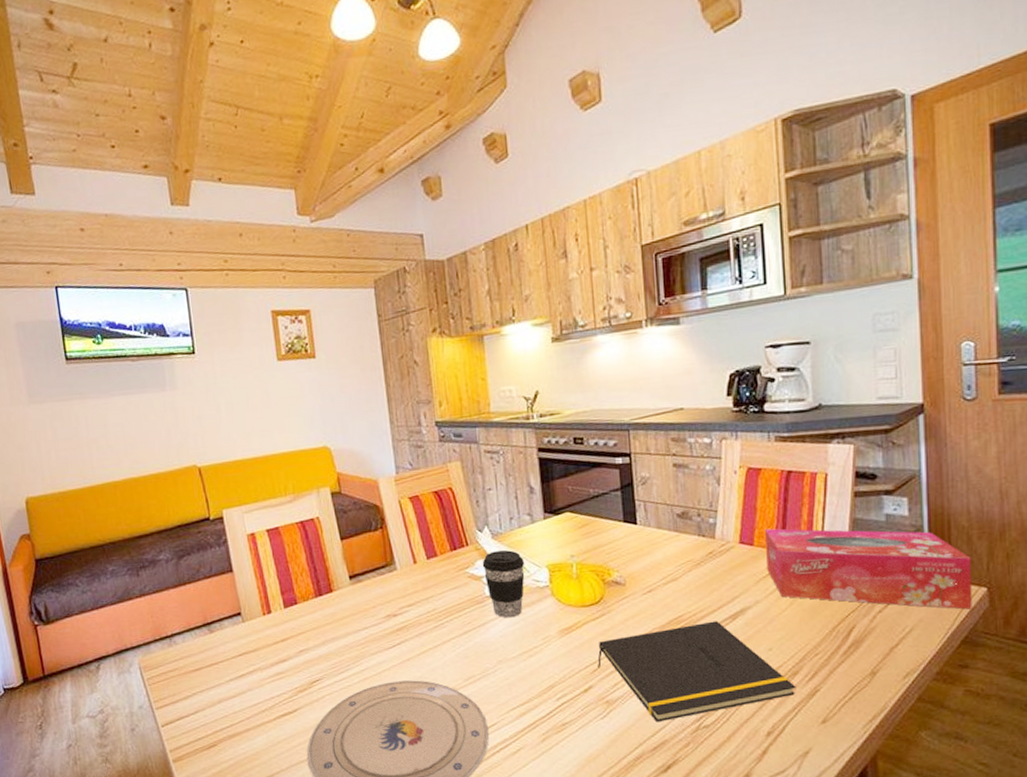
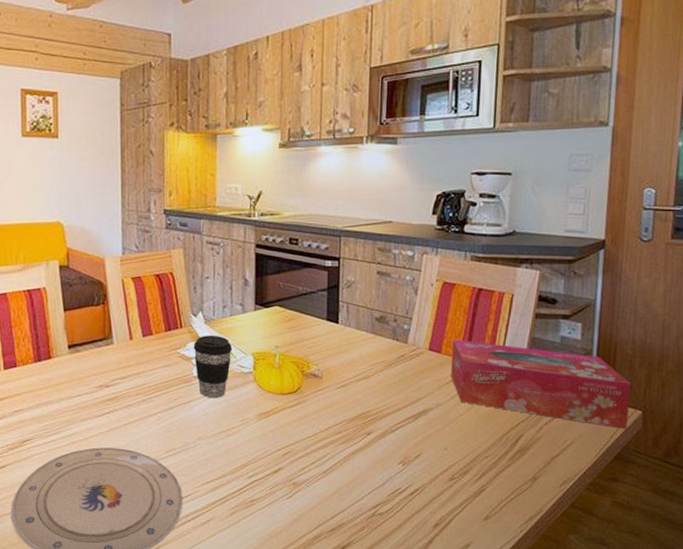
notepad: present [598,621,796,723] -> none [289,418,465,506]

